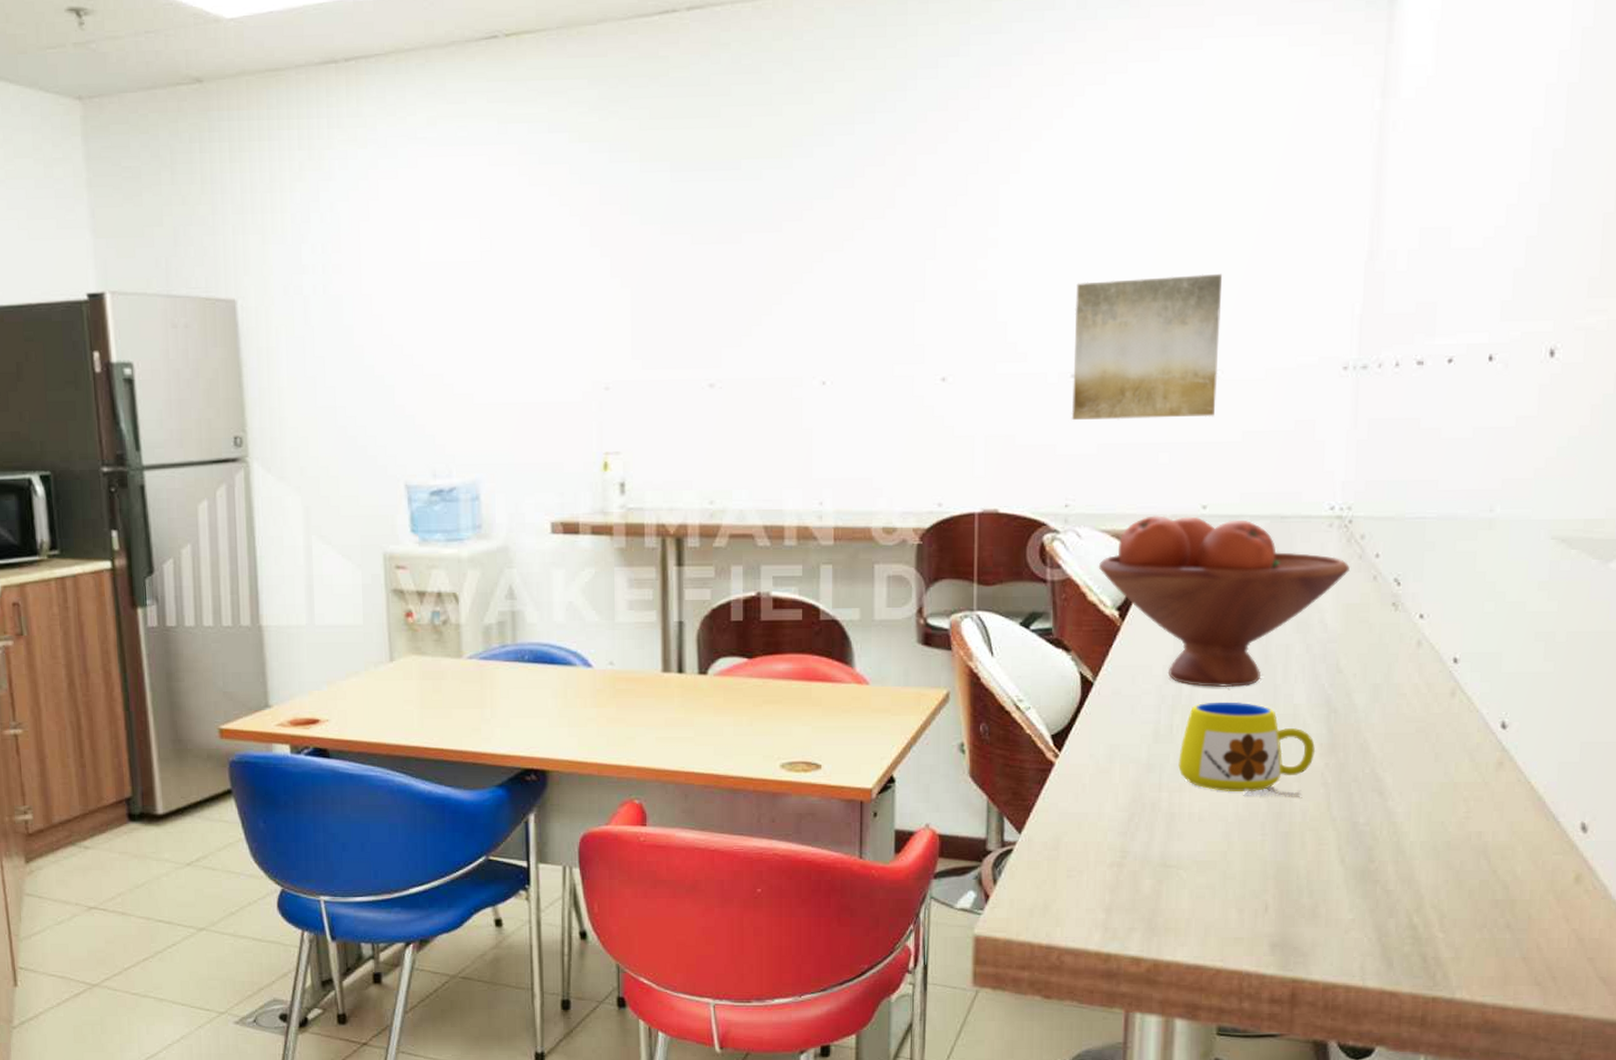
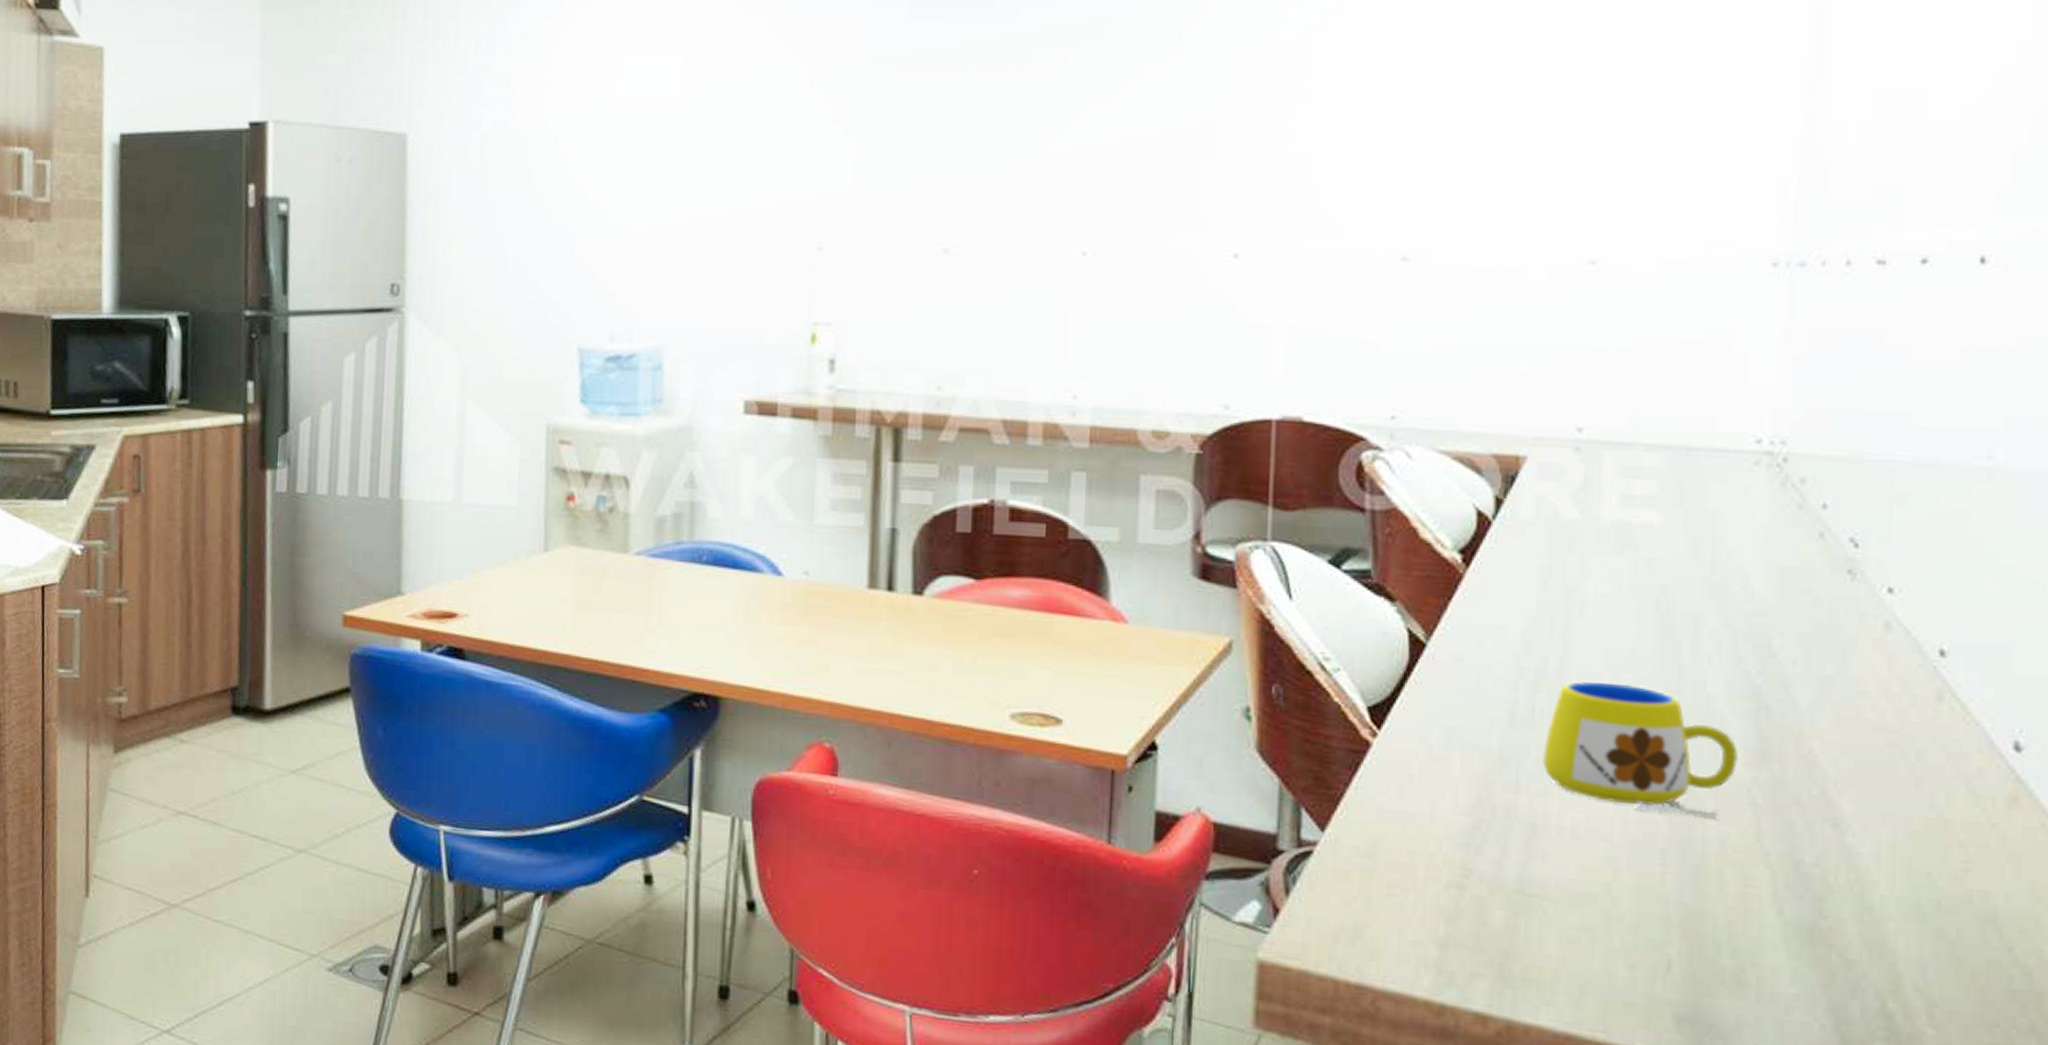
wall art: present [1071,273,1222,420] -> none [1400,141,1603,318]
fruit bowl: present [1098,515,1350,688] -> none [1434,436,1785,665]

